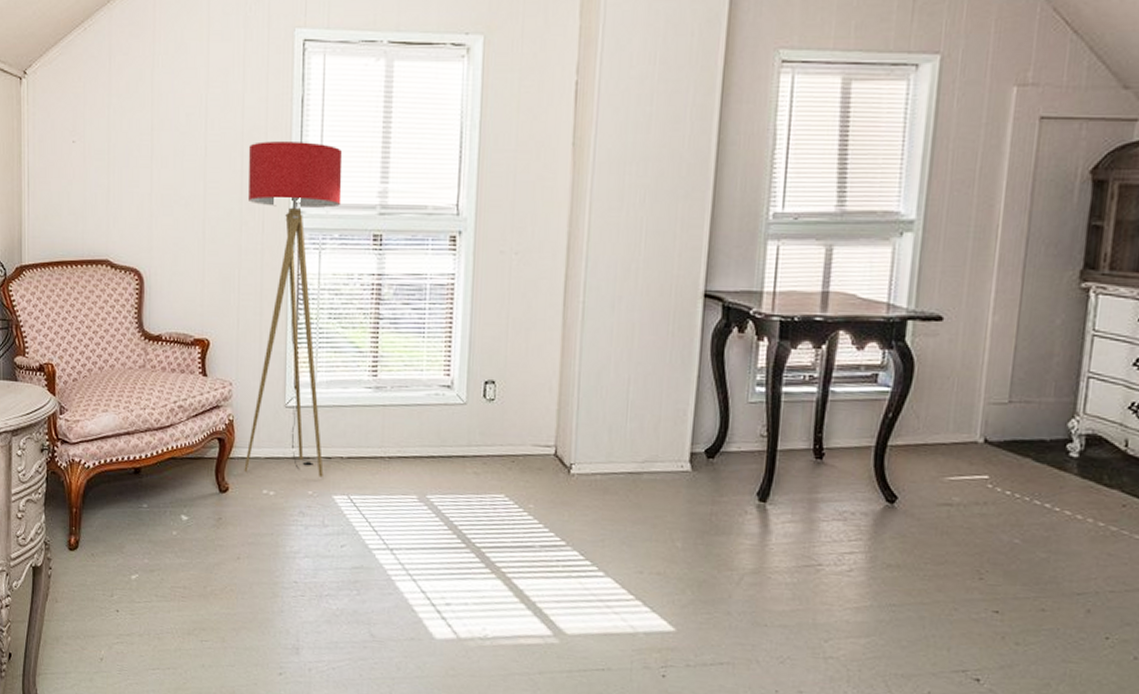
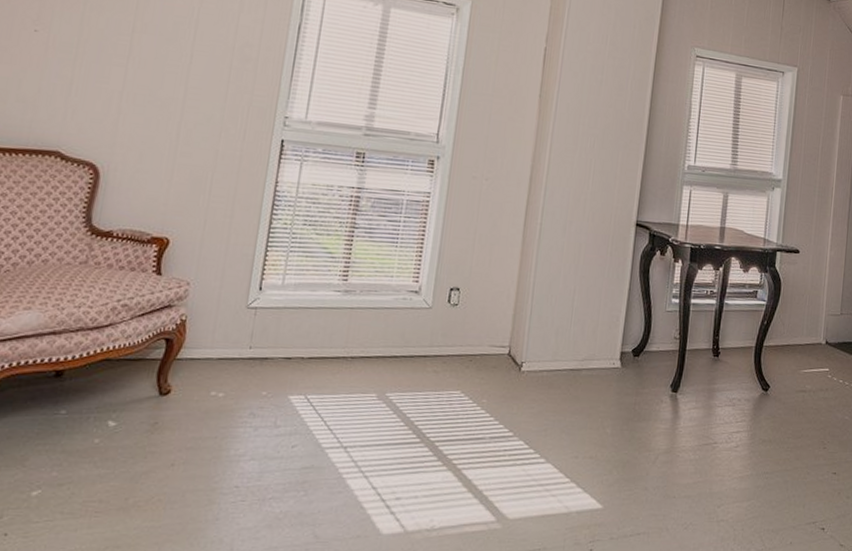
floor lamp: present [244,141,343,478] -> none [192,58,335,378]

